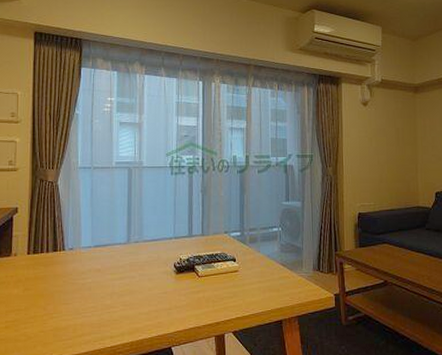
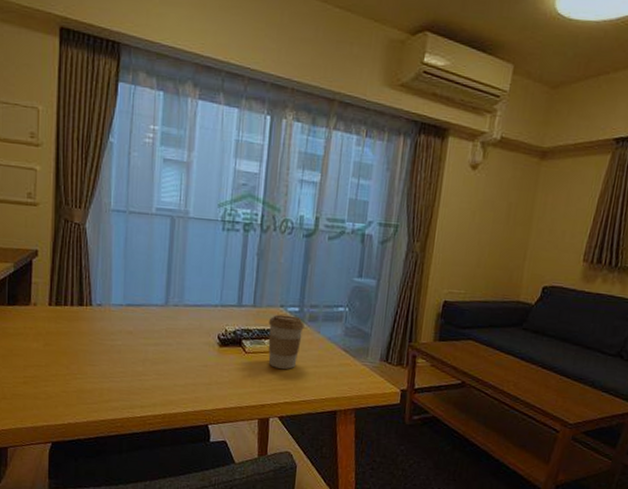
coffee cup: none [216,240,246,288] -> present [268,314,305,370]

